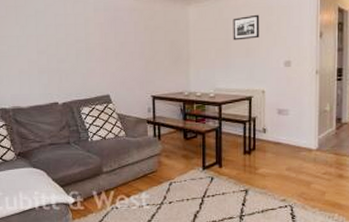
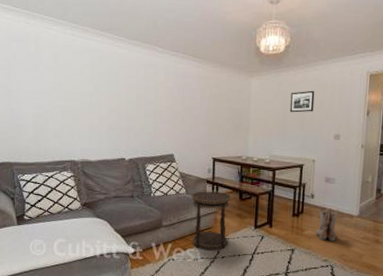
side table: none [131,131,175,195] -> present [191,190,231,250]
boots: none [271,141,295,179] -> present [315,207,339,241]

